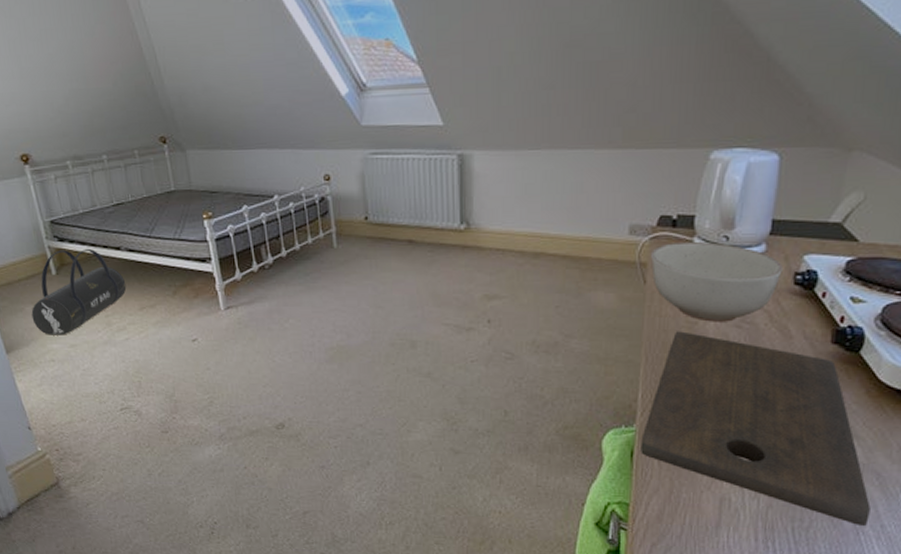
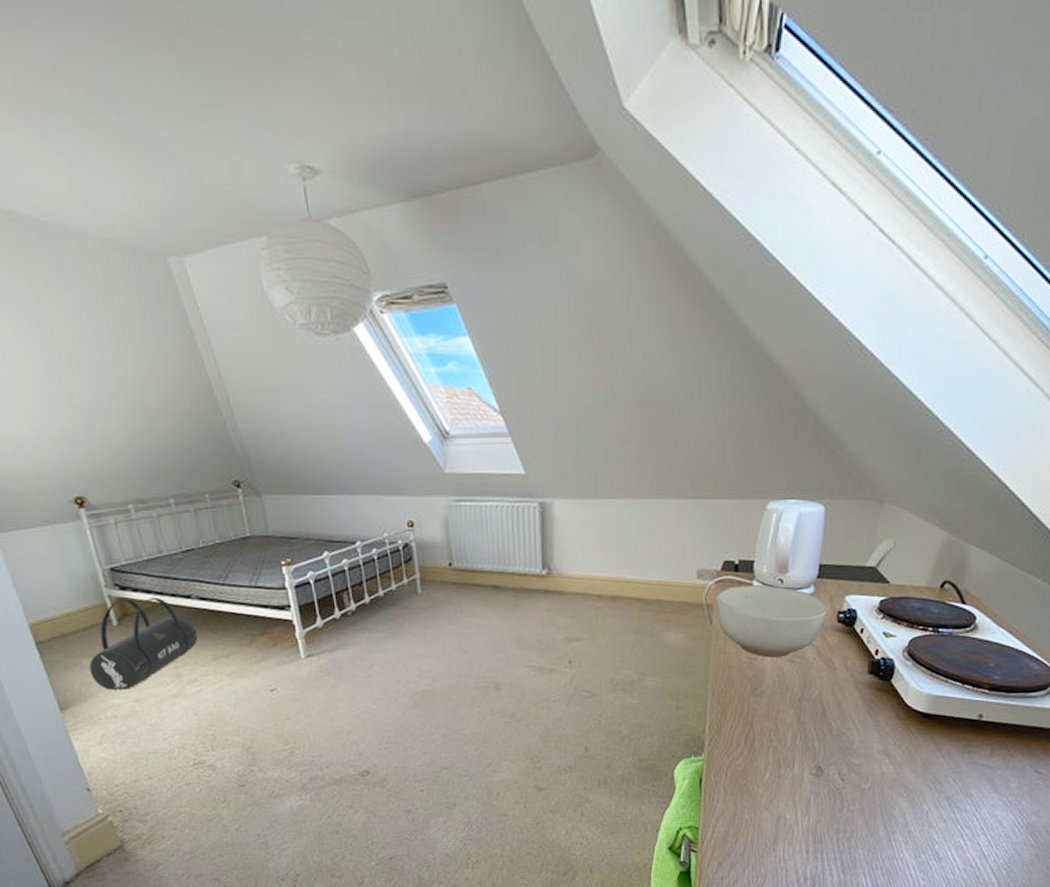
cutting board: present [640,331,871,527] -> none [708,666,900,834]

